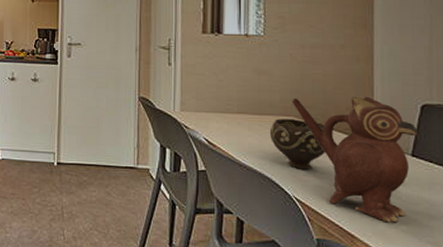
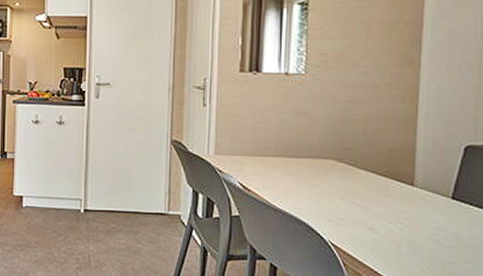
bowl: present [269,119,326,170] -> none [306,162,365,214]
teapot: present [291,96,418,223] -> none [331,137,460,267]

